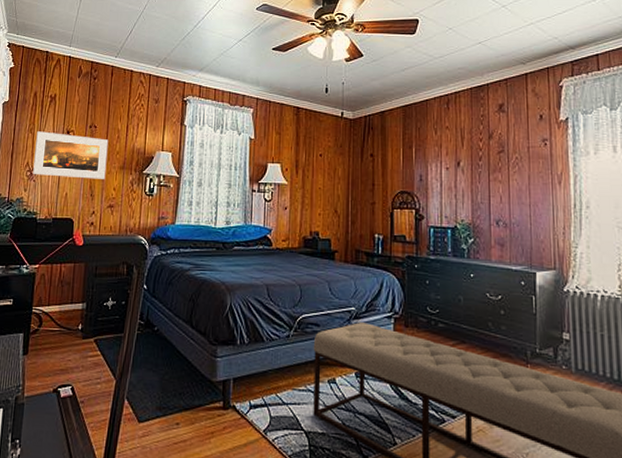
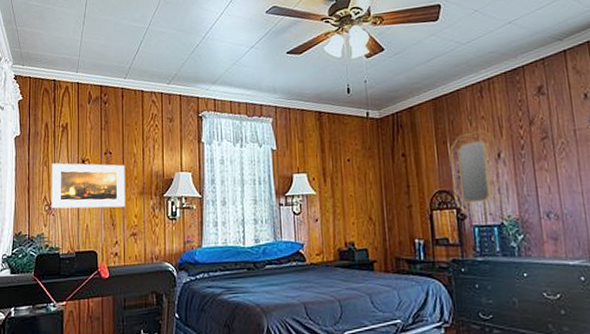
home mirror: none [414,138,458,215] -> present [450,129,503,213]

